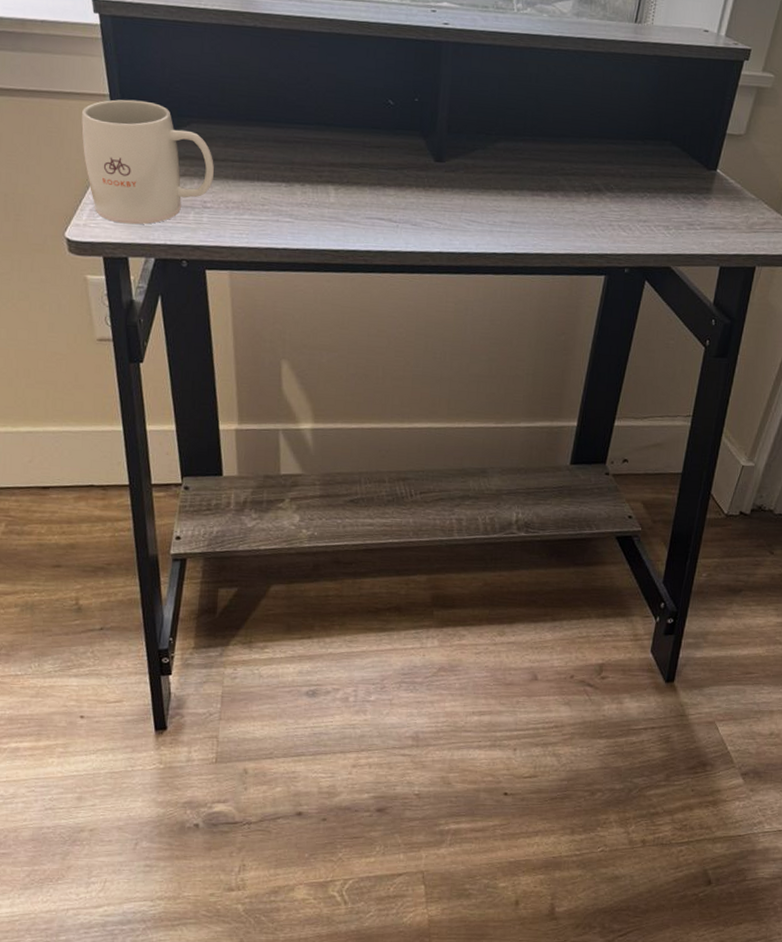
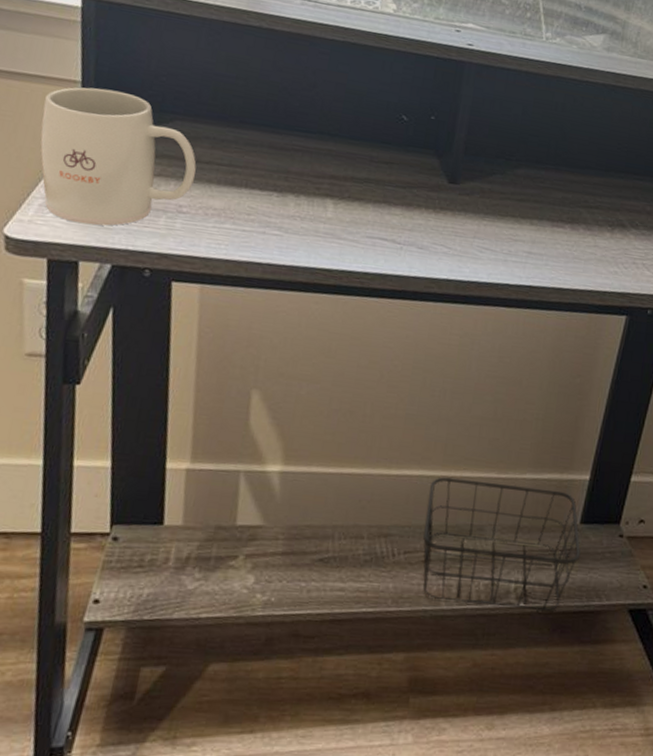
basket: none [434,427,572,539] -> present [422,476,581,611]

